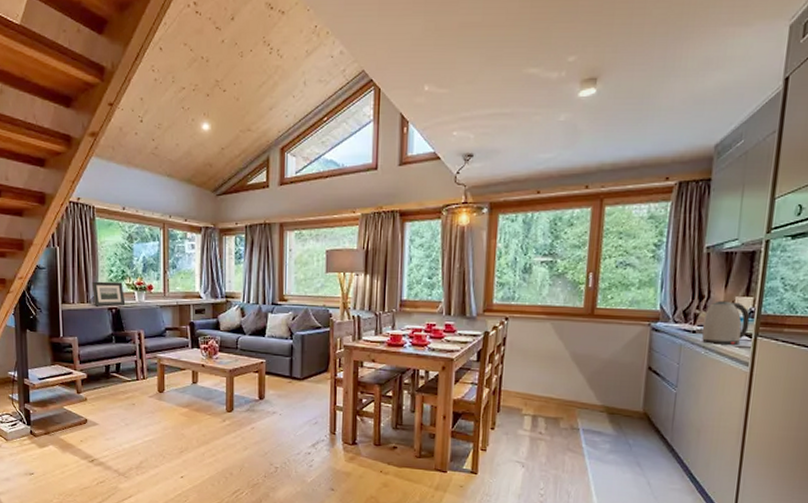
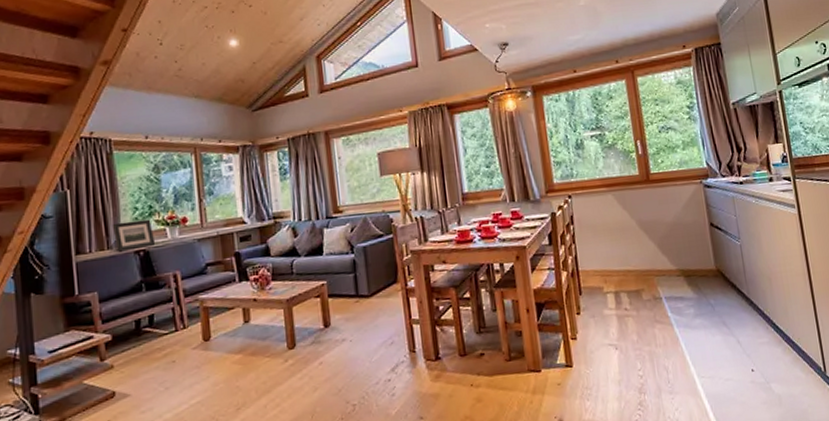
kettle: present [702,300,750,346] -> none [745,149,787,193]

